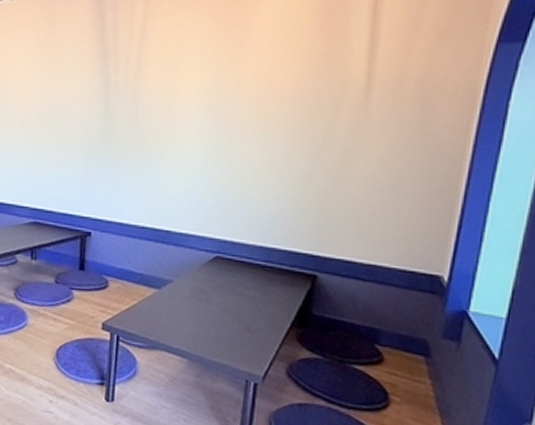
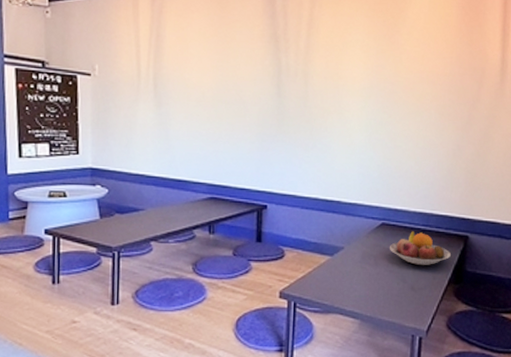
fruit bowl: none [224,266,295,306] -> present [390,231,451,265]

